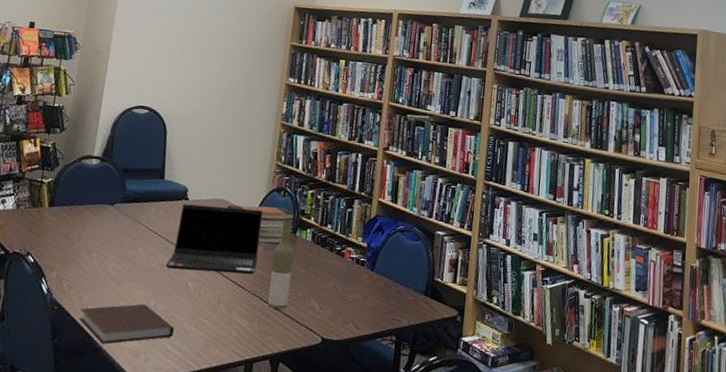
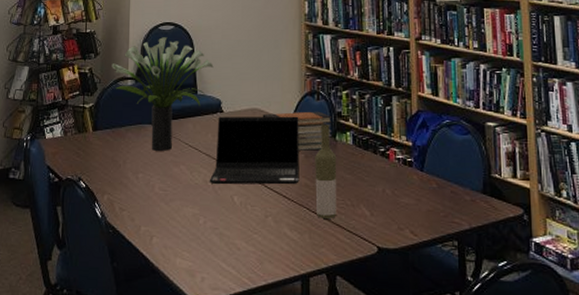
potted plant: none [77,120,185,233] -> present [112,37,214,151]
notebook: present [79,303,175,345] -> none [134,222,226,266]

